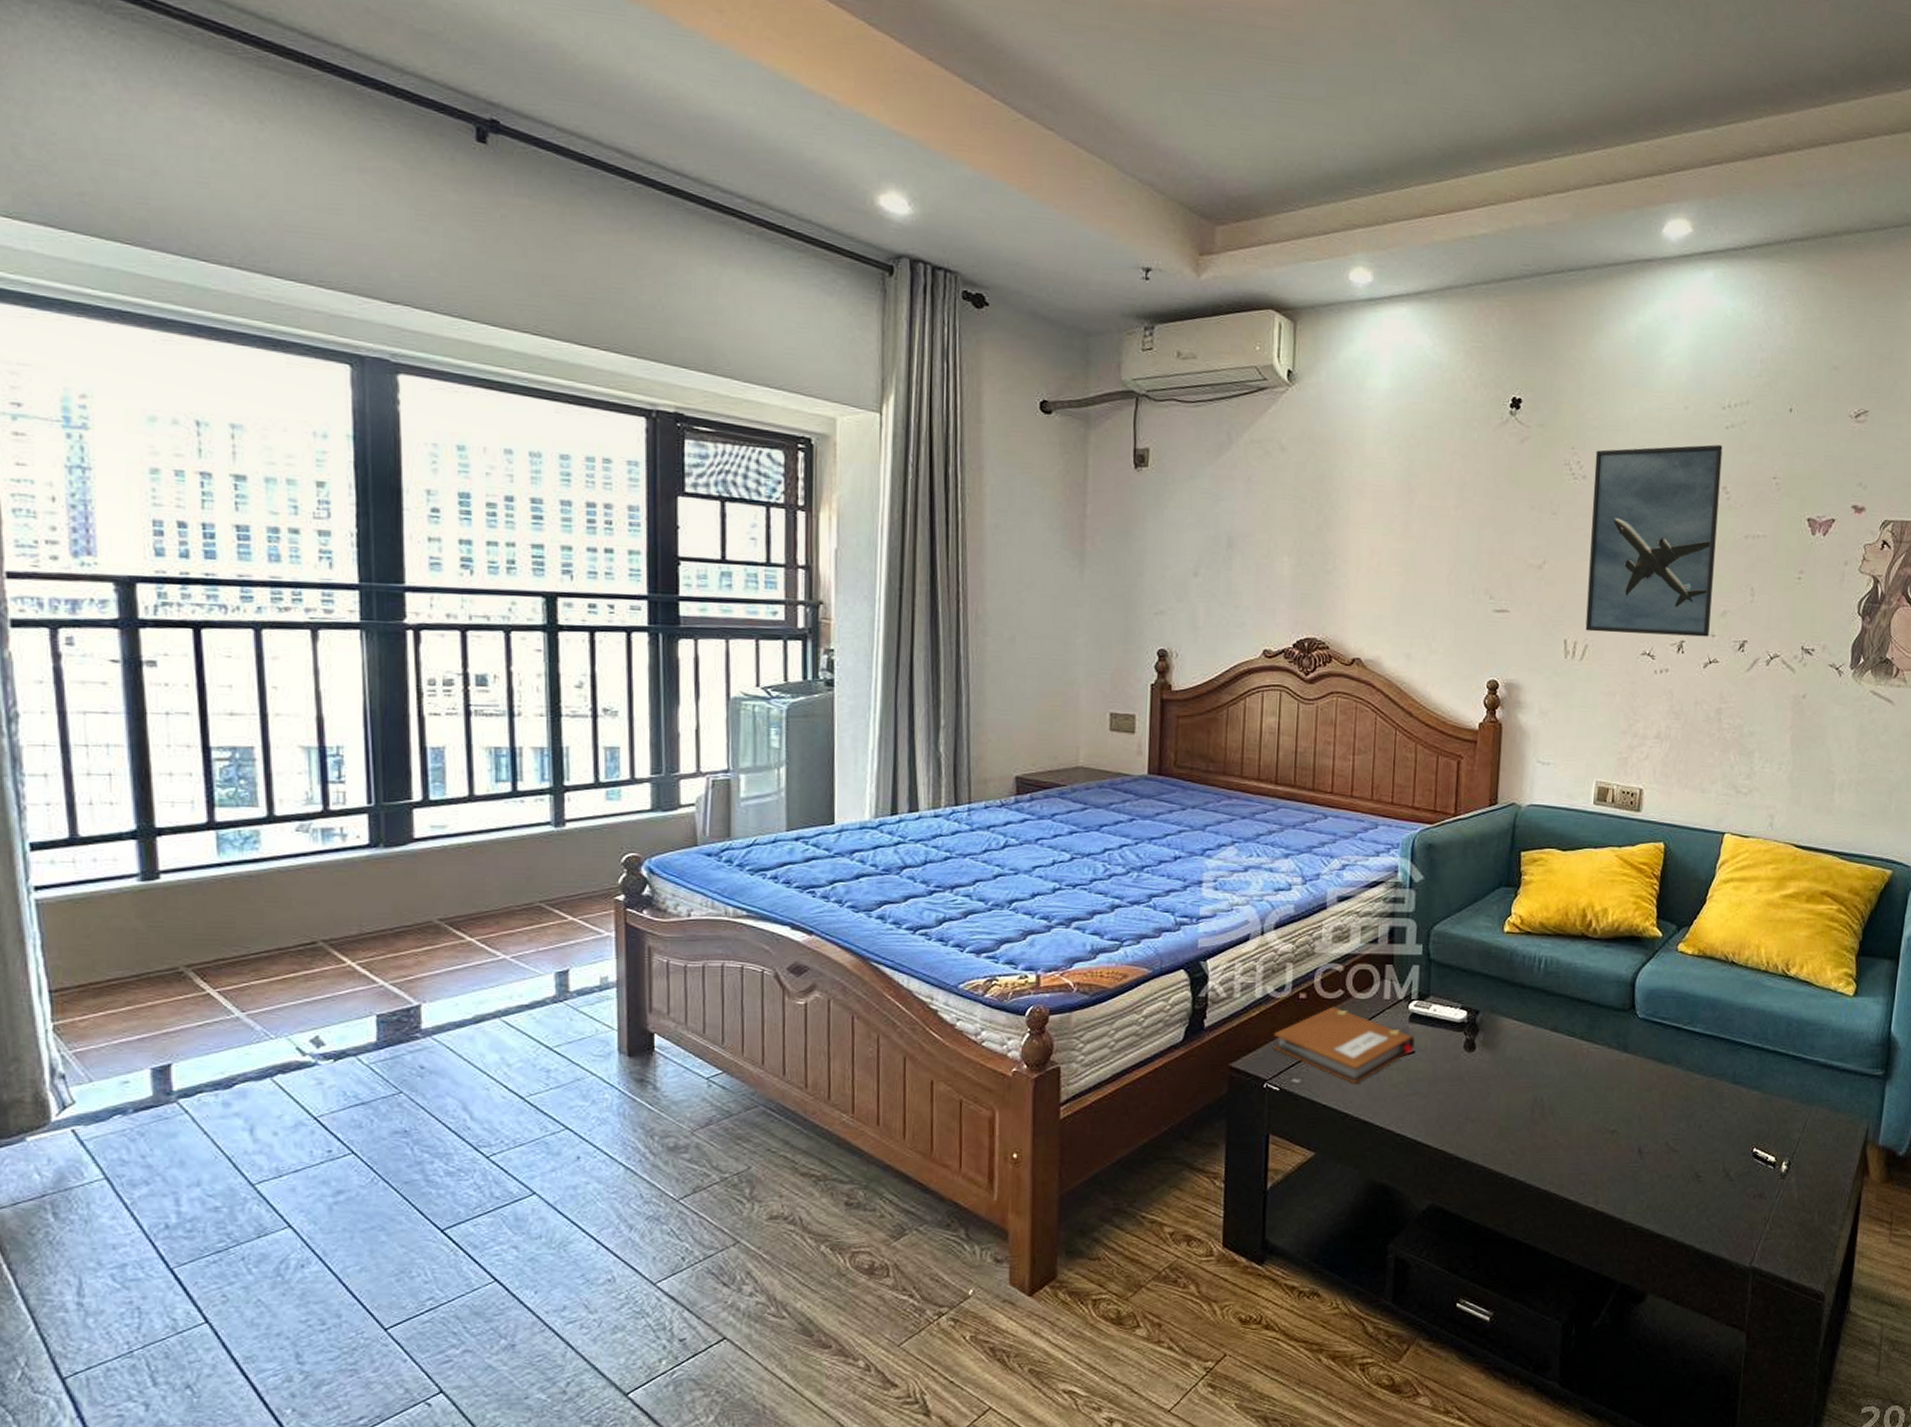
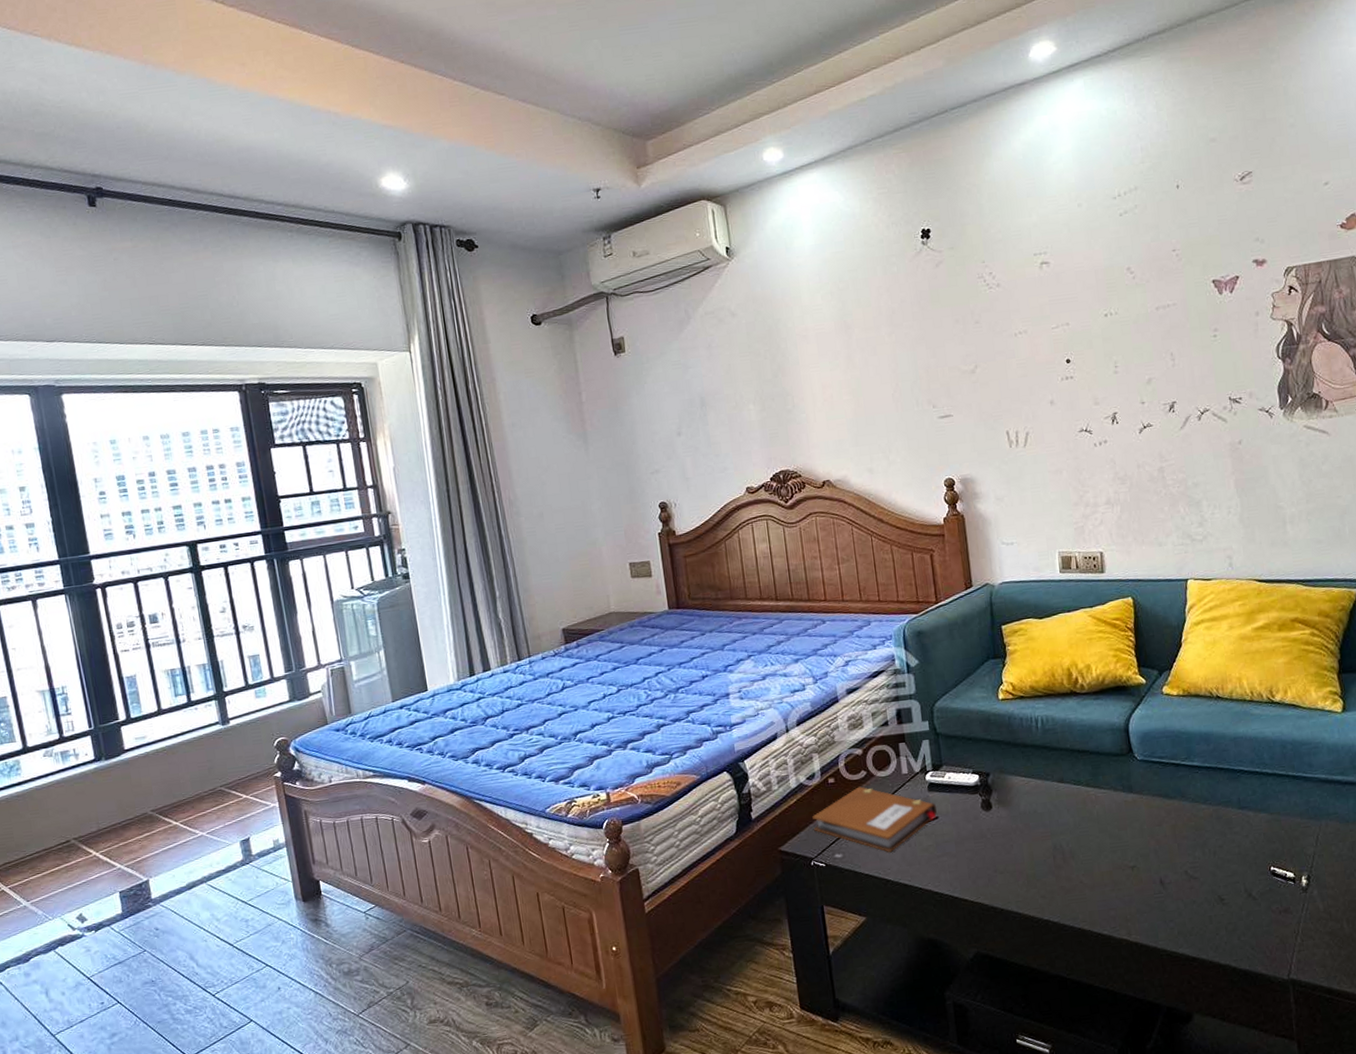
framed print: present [1585,444,1723,637] -> none [1004,231,1140,420]

